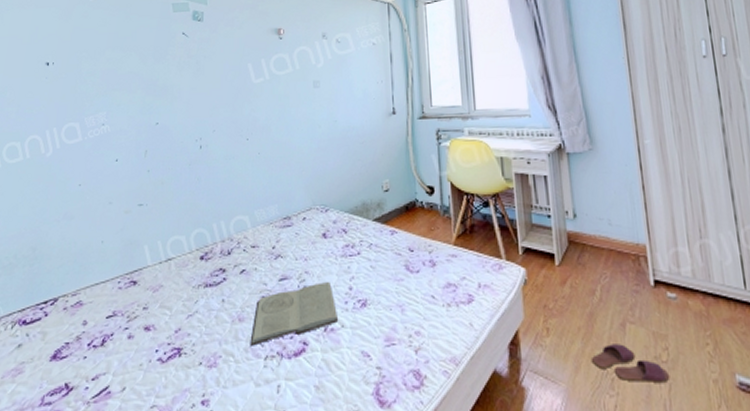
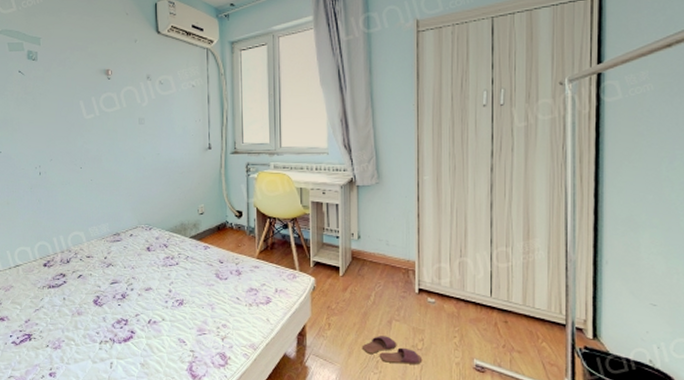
book: present [250,282,339,346] -> none [87,286,160,333]

